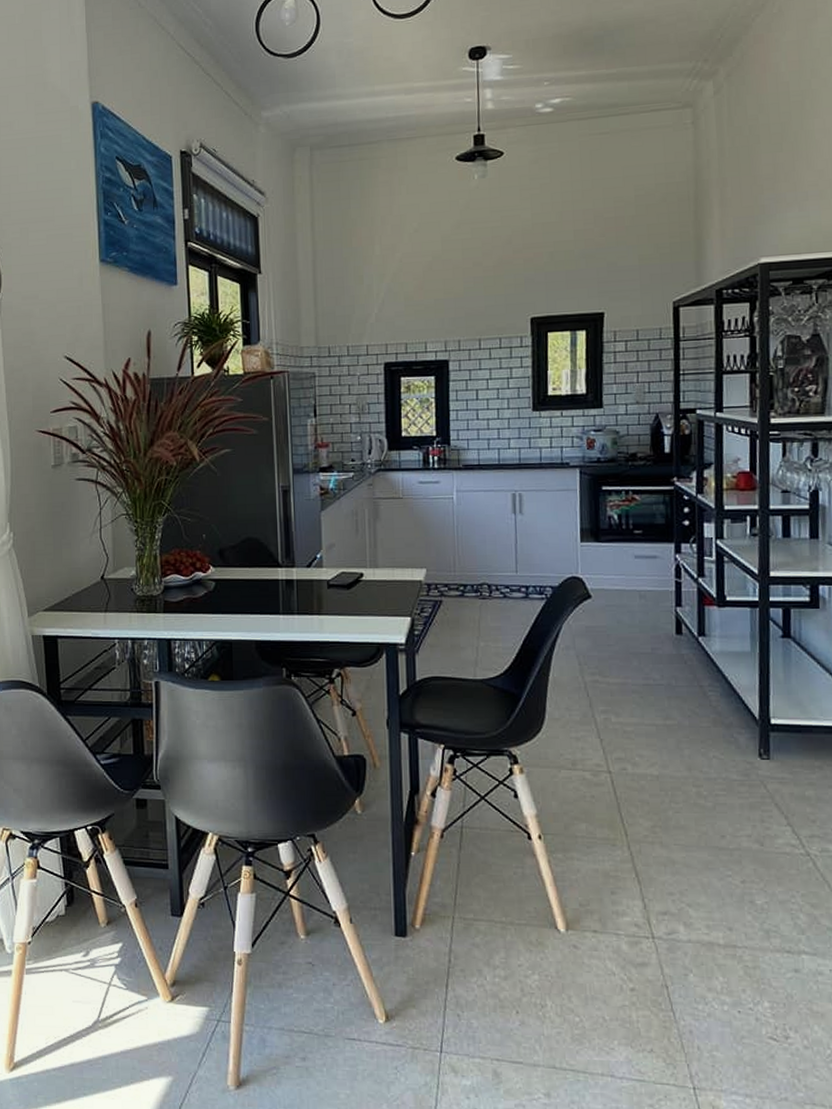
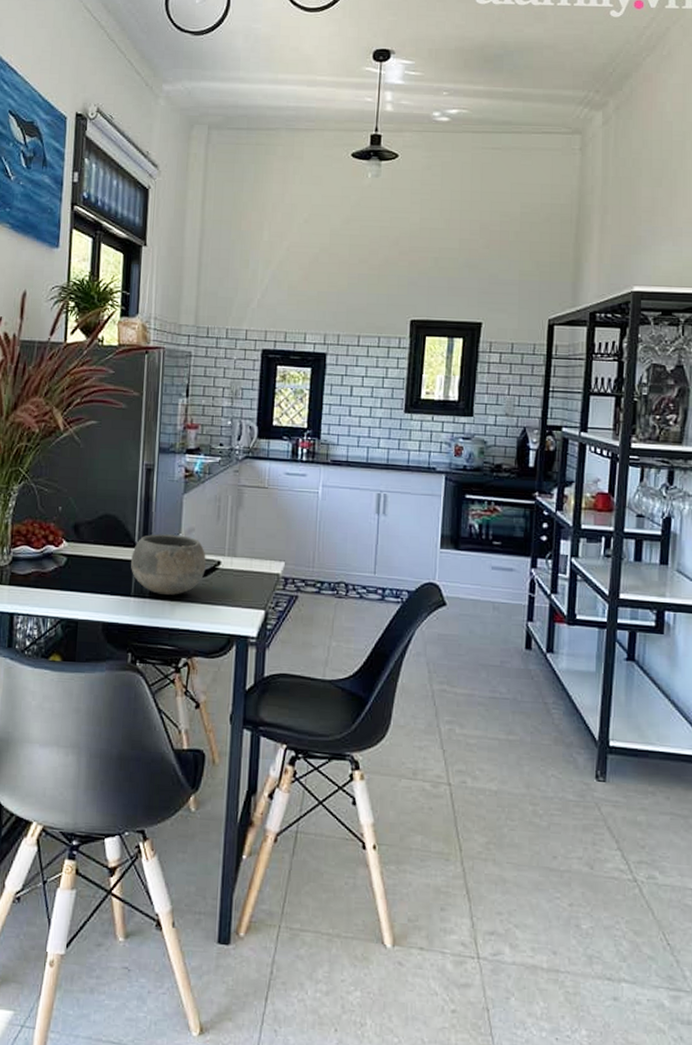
bowl: none [277,551,349,610] -> present [131,534,206,595]

